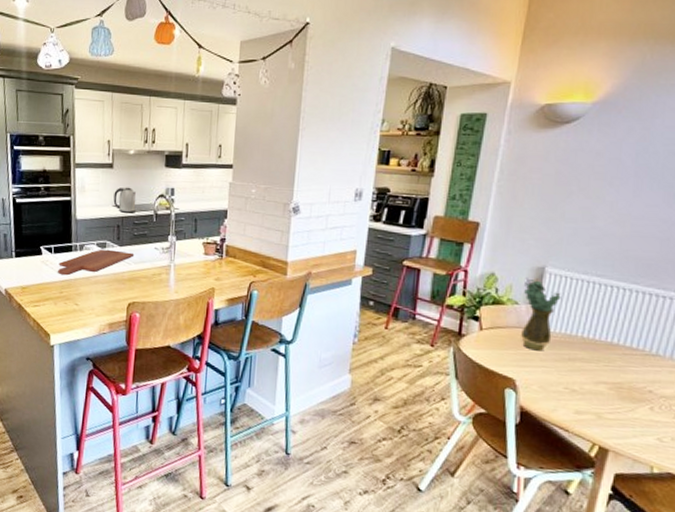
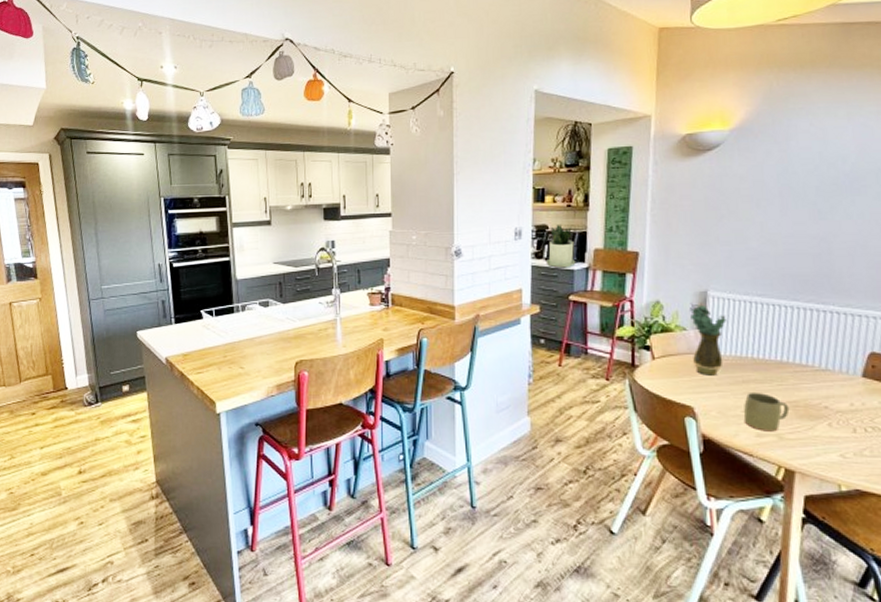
cutting board: present [58,249,135,276] -> none [220,308,299,339]
kettle: present [113,187,136,214] -> none [273,243,297,270]
planter: none [383,188,417,233] -> present [545,223,576,268]
mug: none [564,371,613,411] -> present [743,393,790,432]

